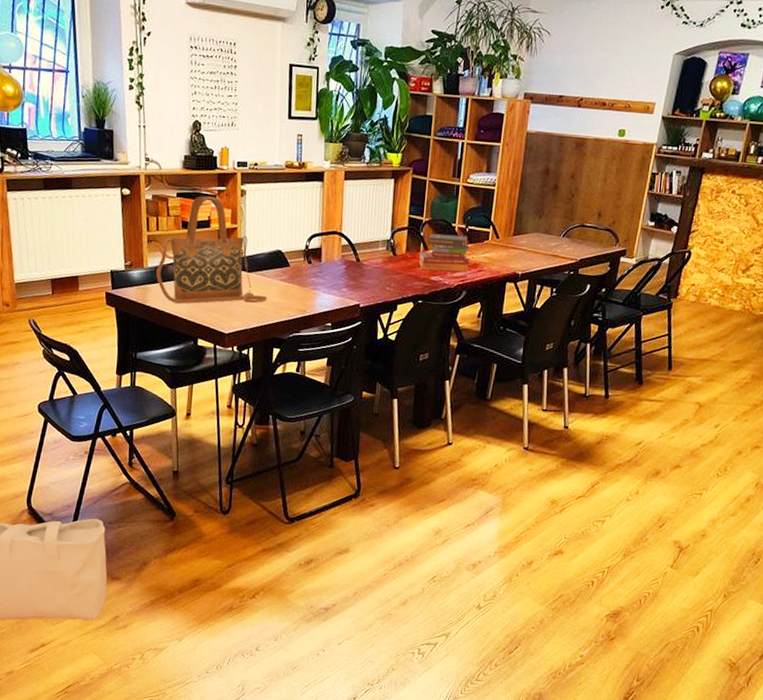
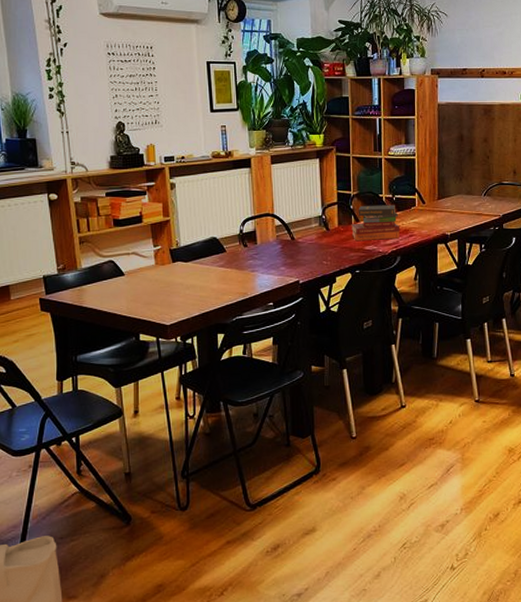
handbag: present [156,196,268,304] -> none [91,193,207,301]

